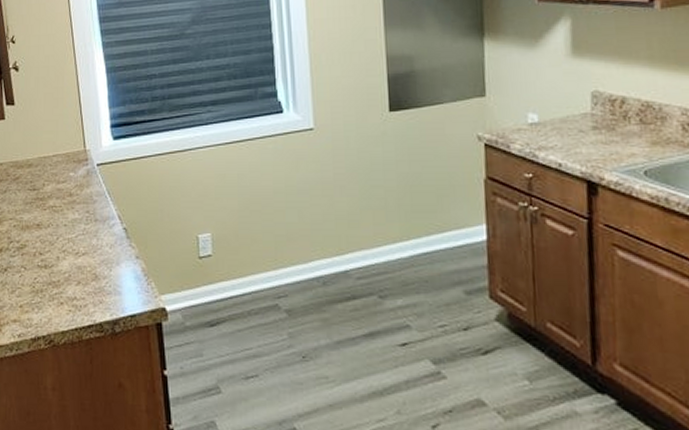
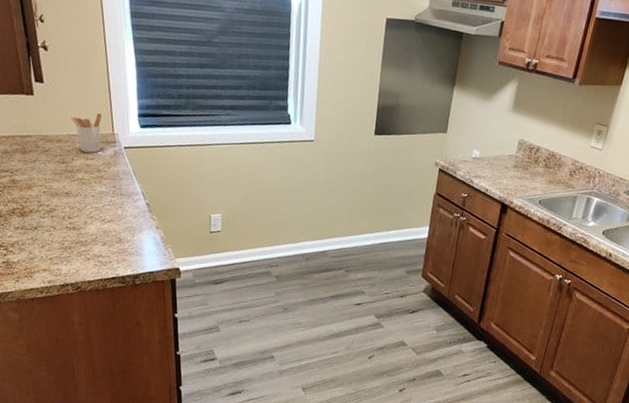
utensil holder: none [42,130,73,175] -> present [71,113,101,153]

